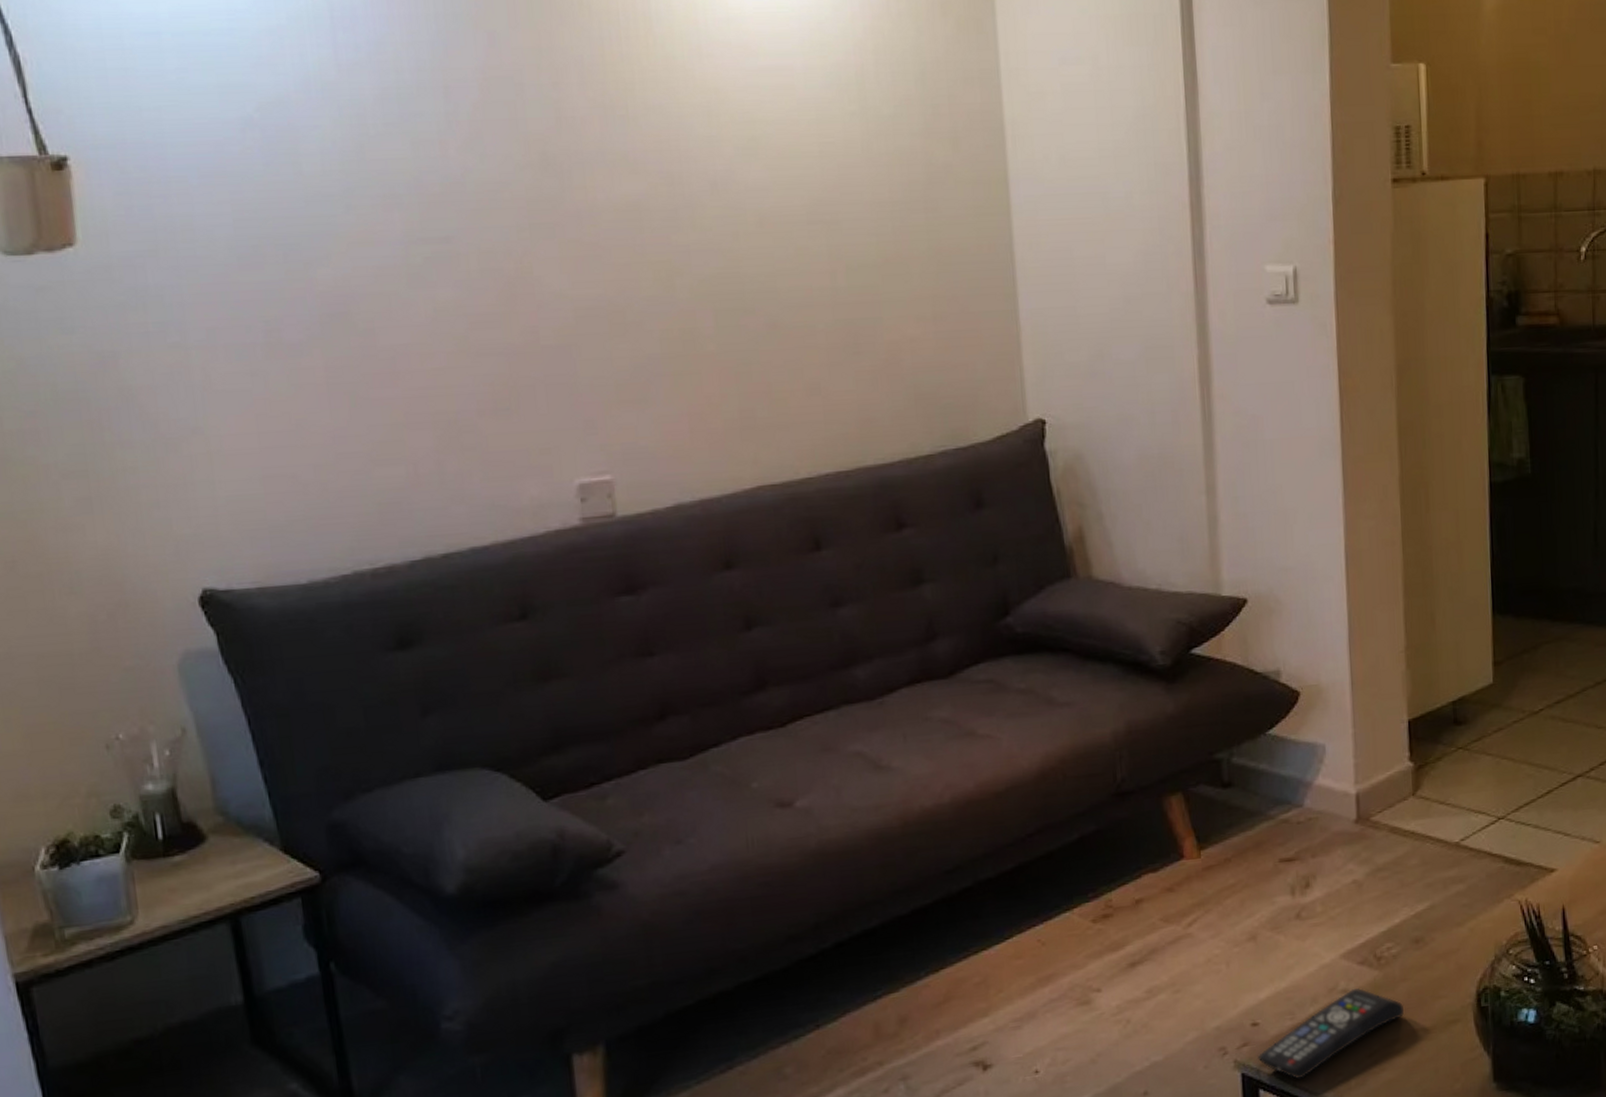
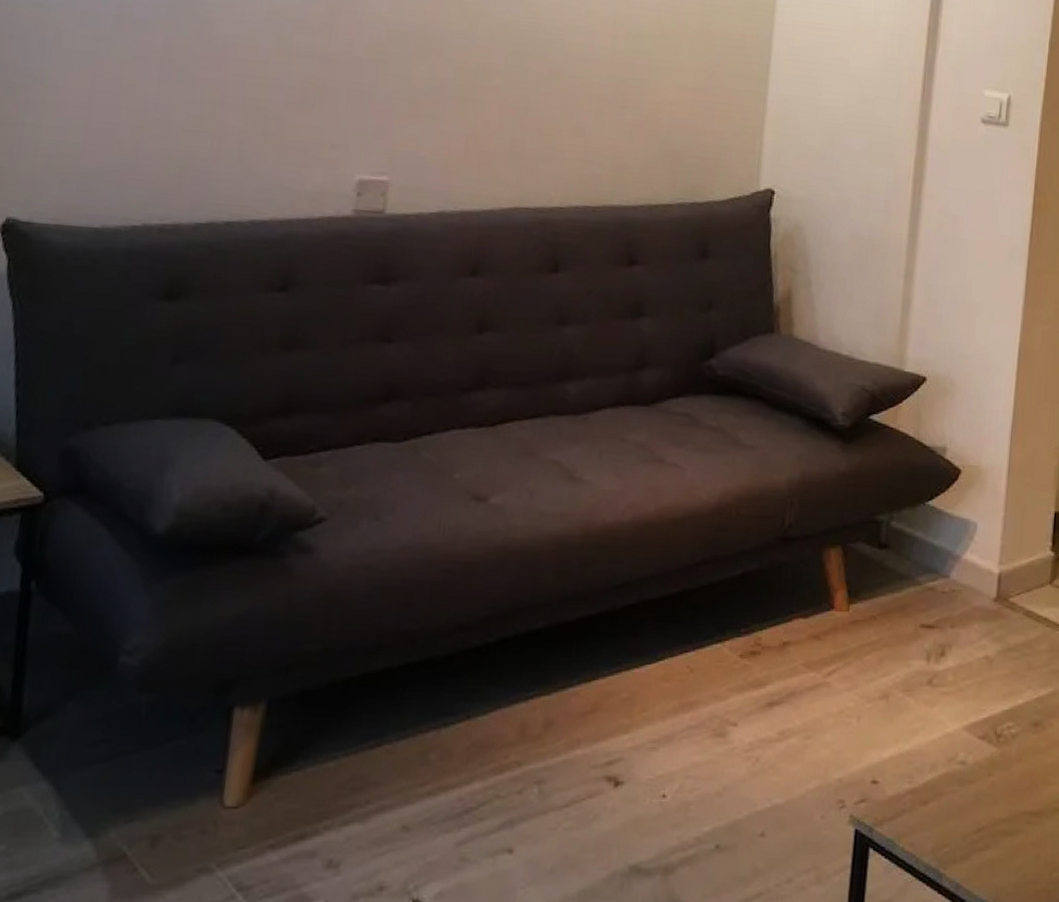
remote control: present [1257,987,1404,1080] -> none [872,761,1015,844]

